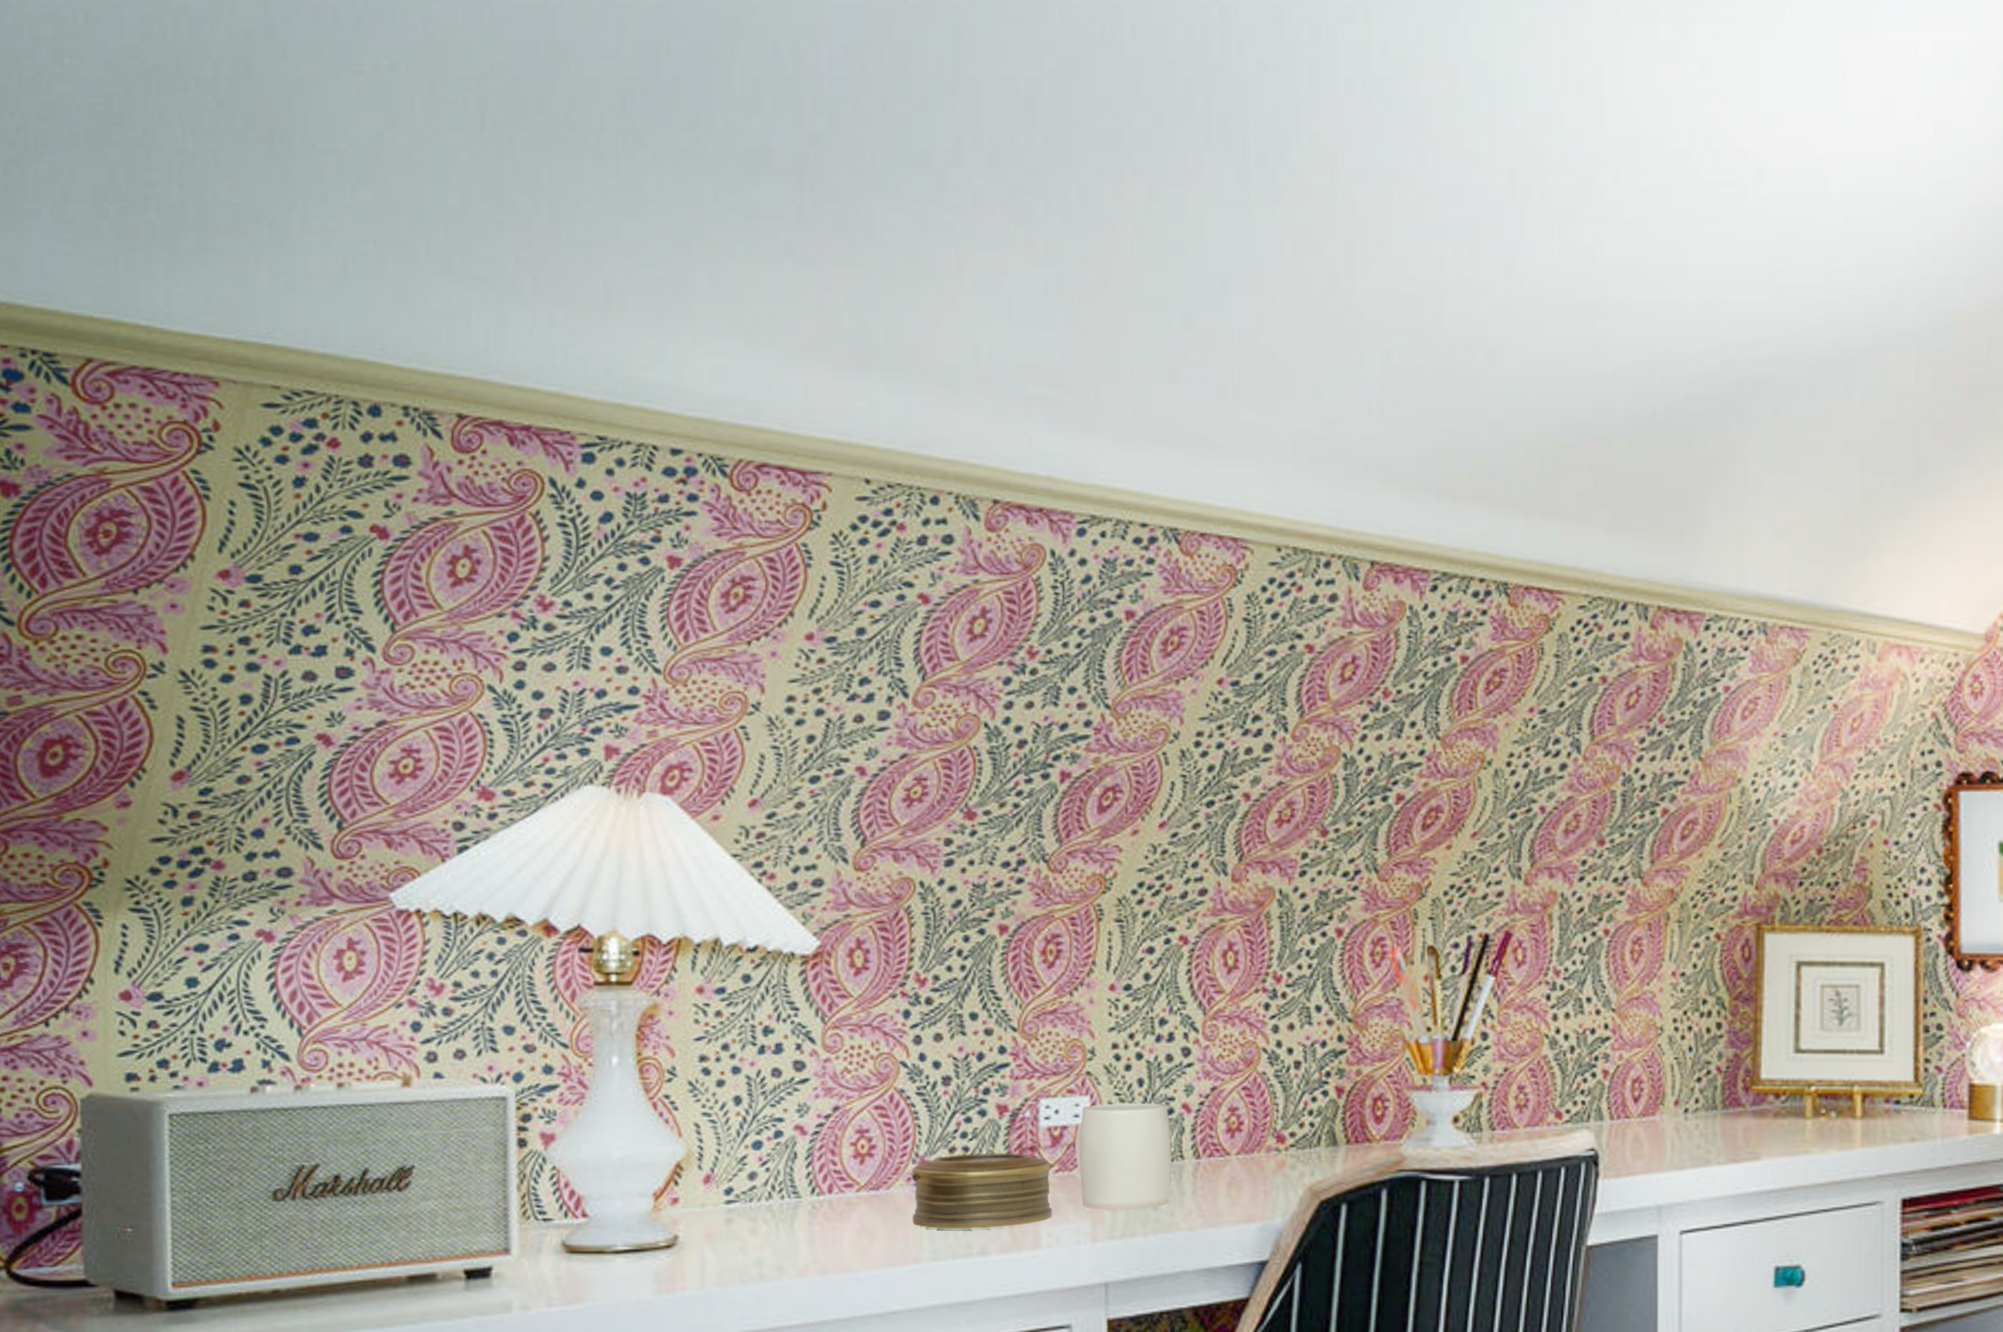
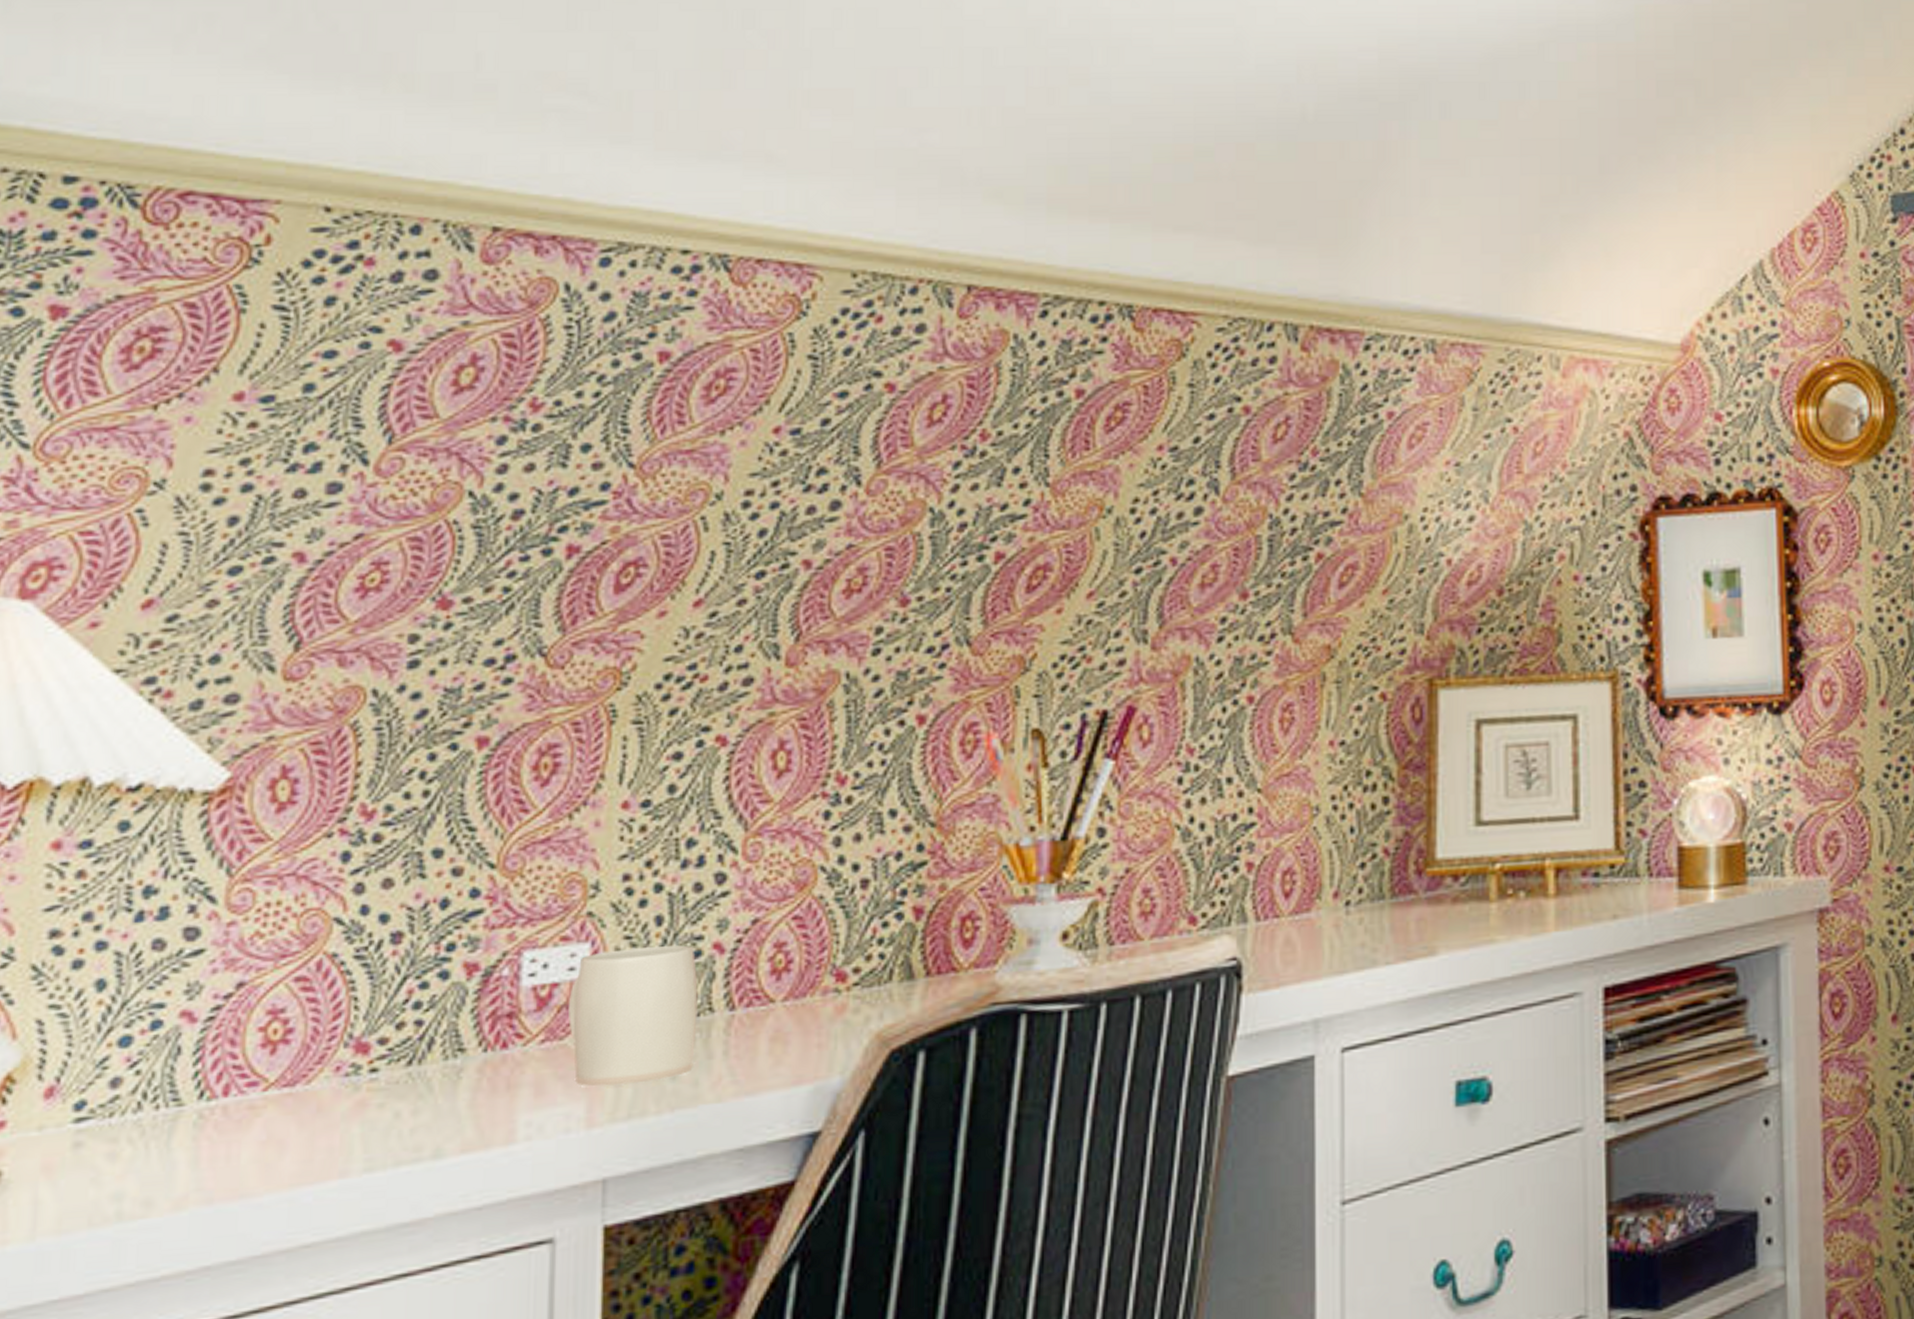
decorative box: present [911,1153,1055,1229] -> none [339,1022,540,1131]

